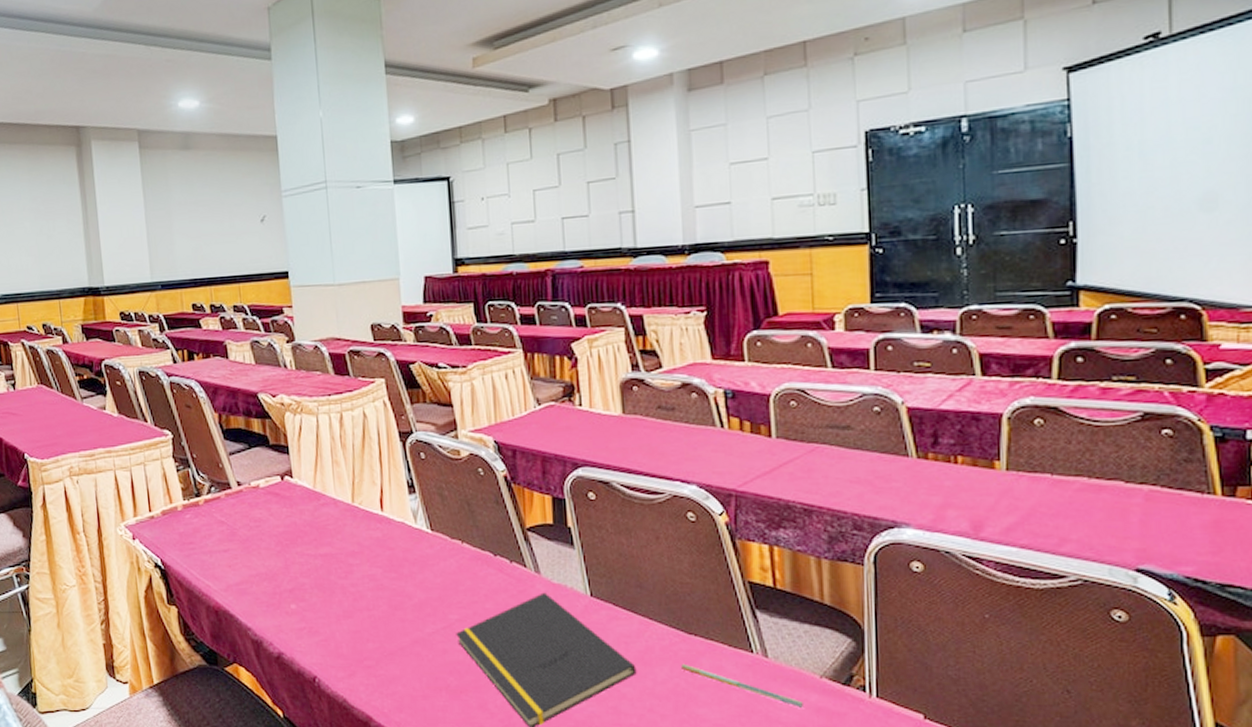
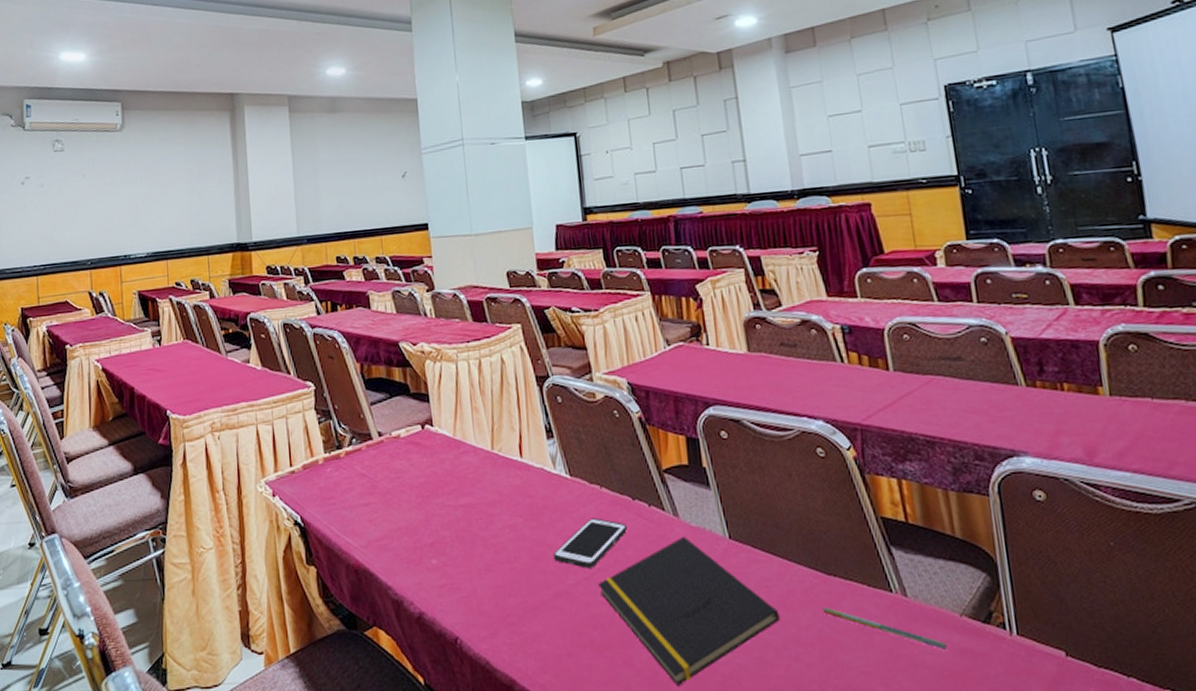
cell phone: none [412,571,487,618] -> present [553,518,627,568]

